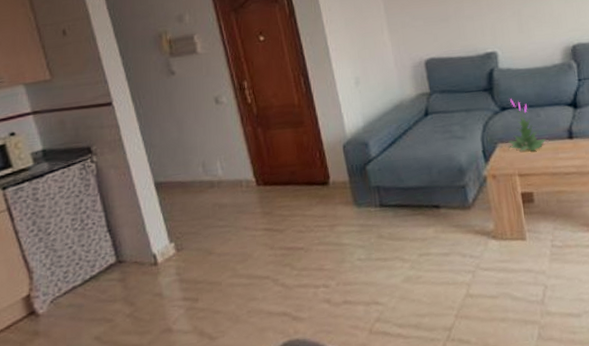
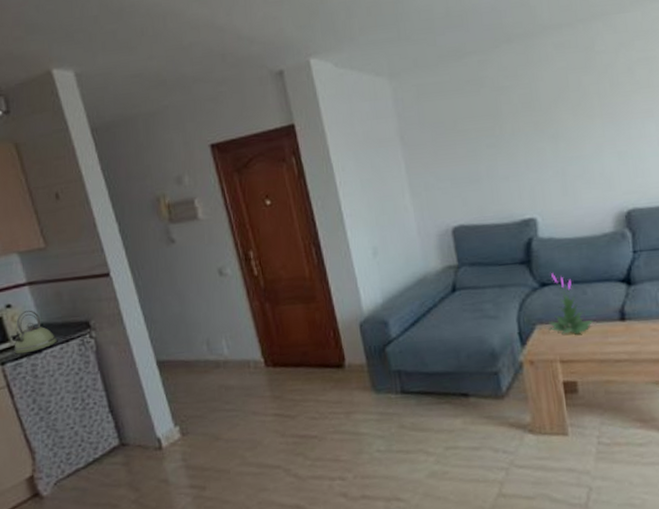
kettle: none [12,137,60,179] -> present [10,310,58,354]

